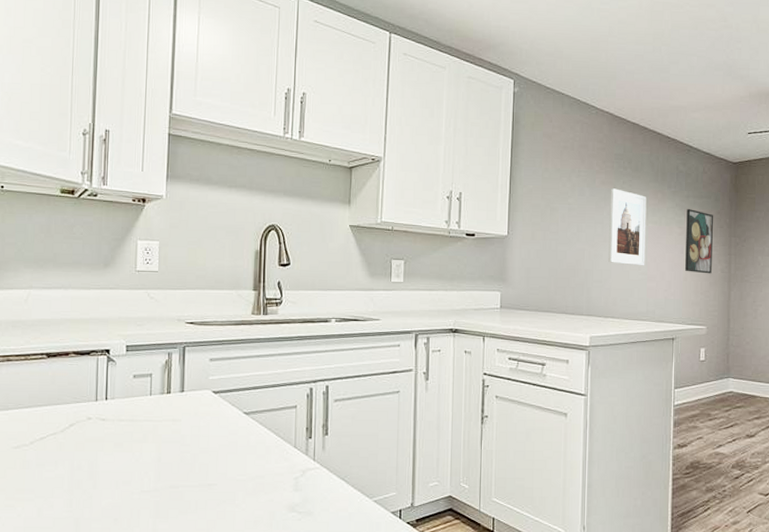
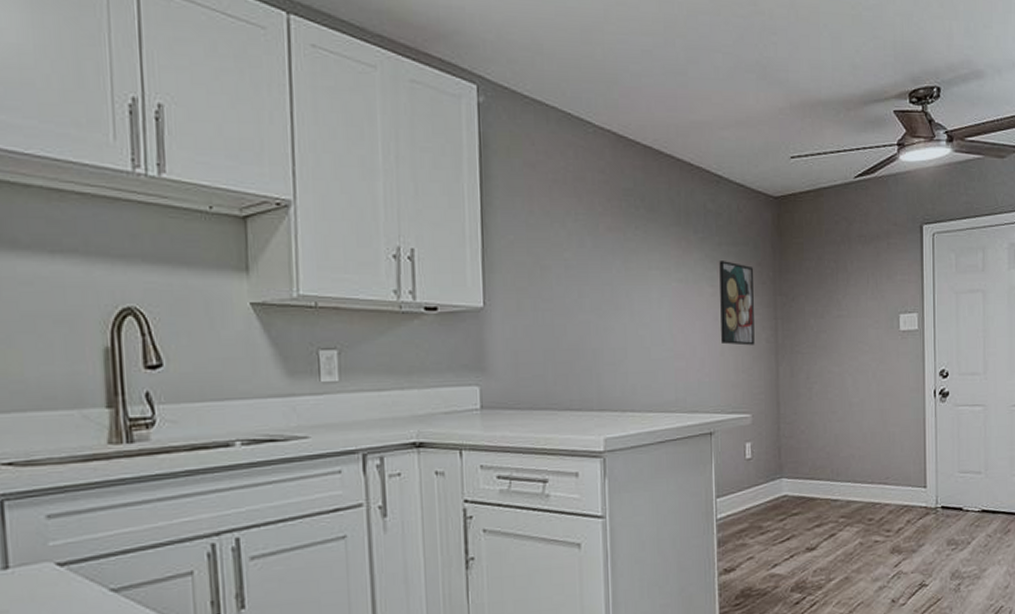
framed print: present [608,188,647,266] -> none [619,236,670,340]

